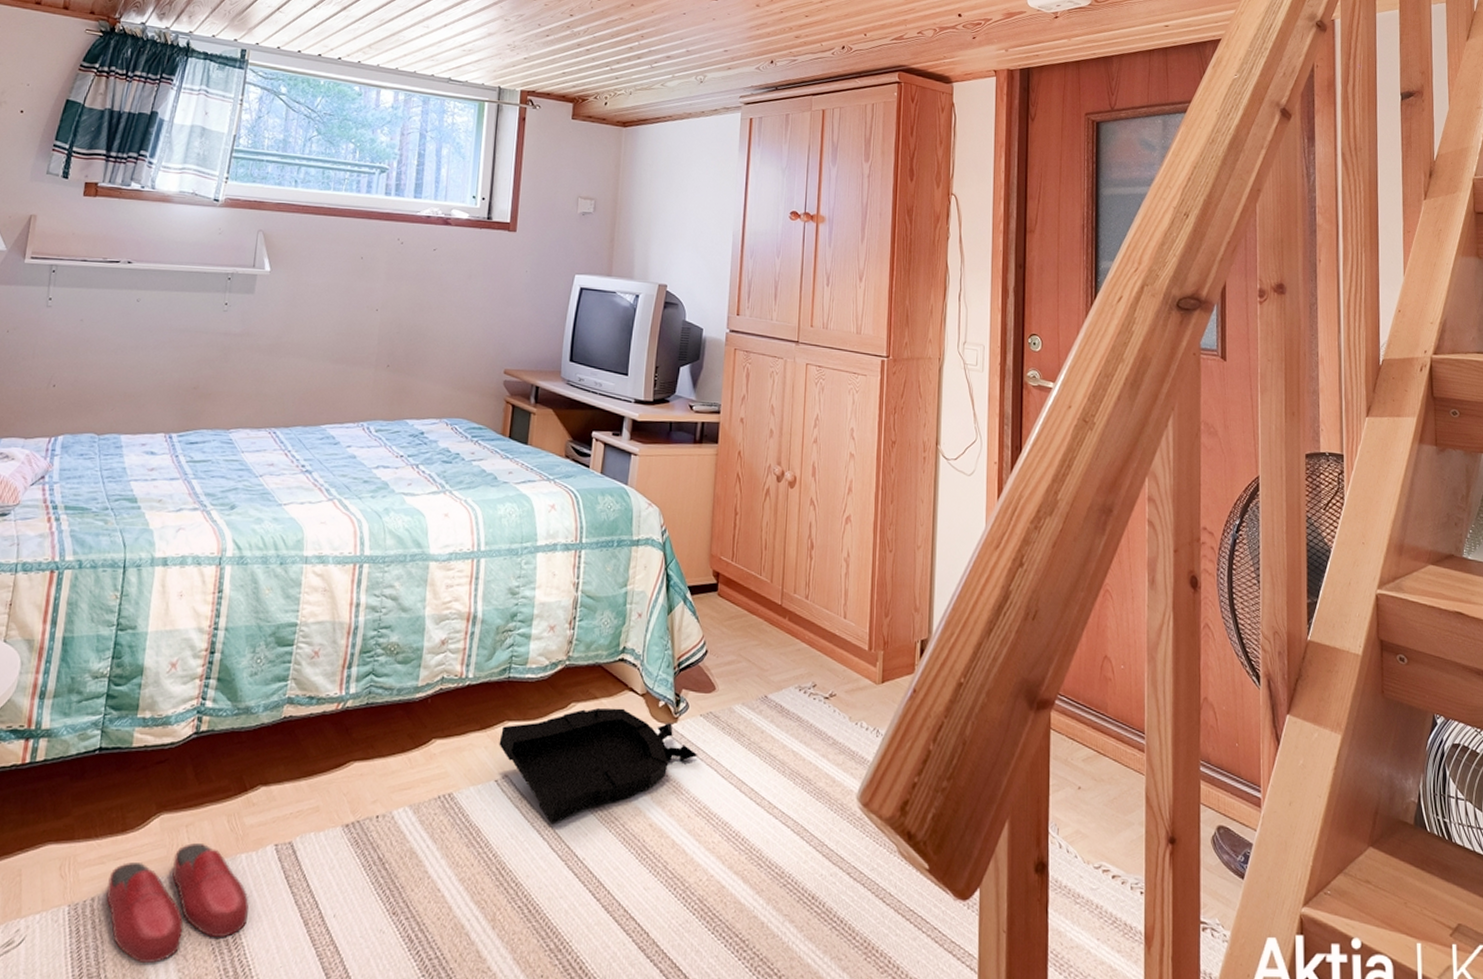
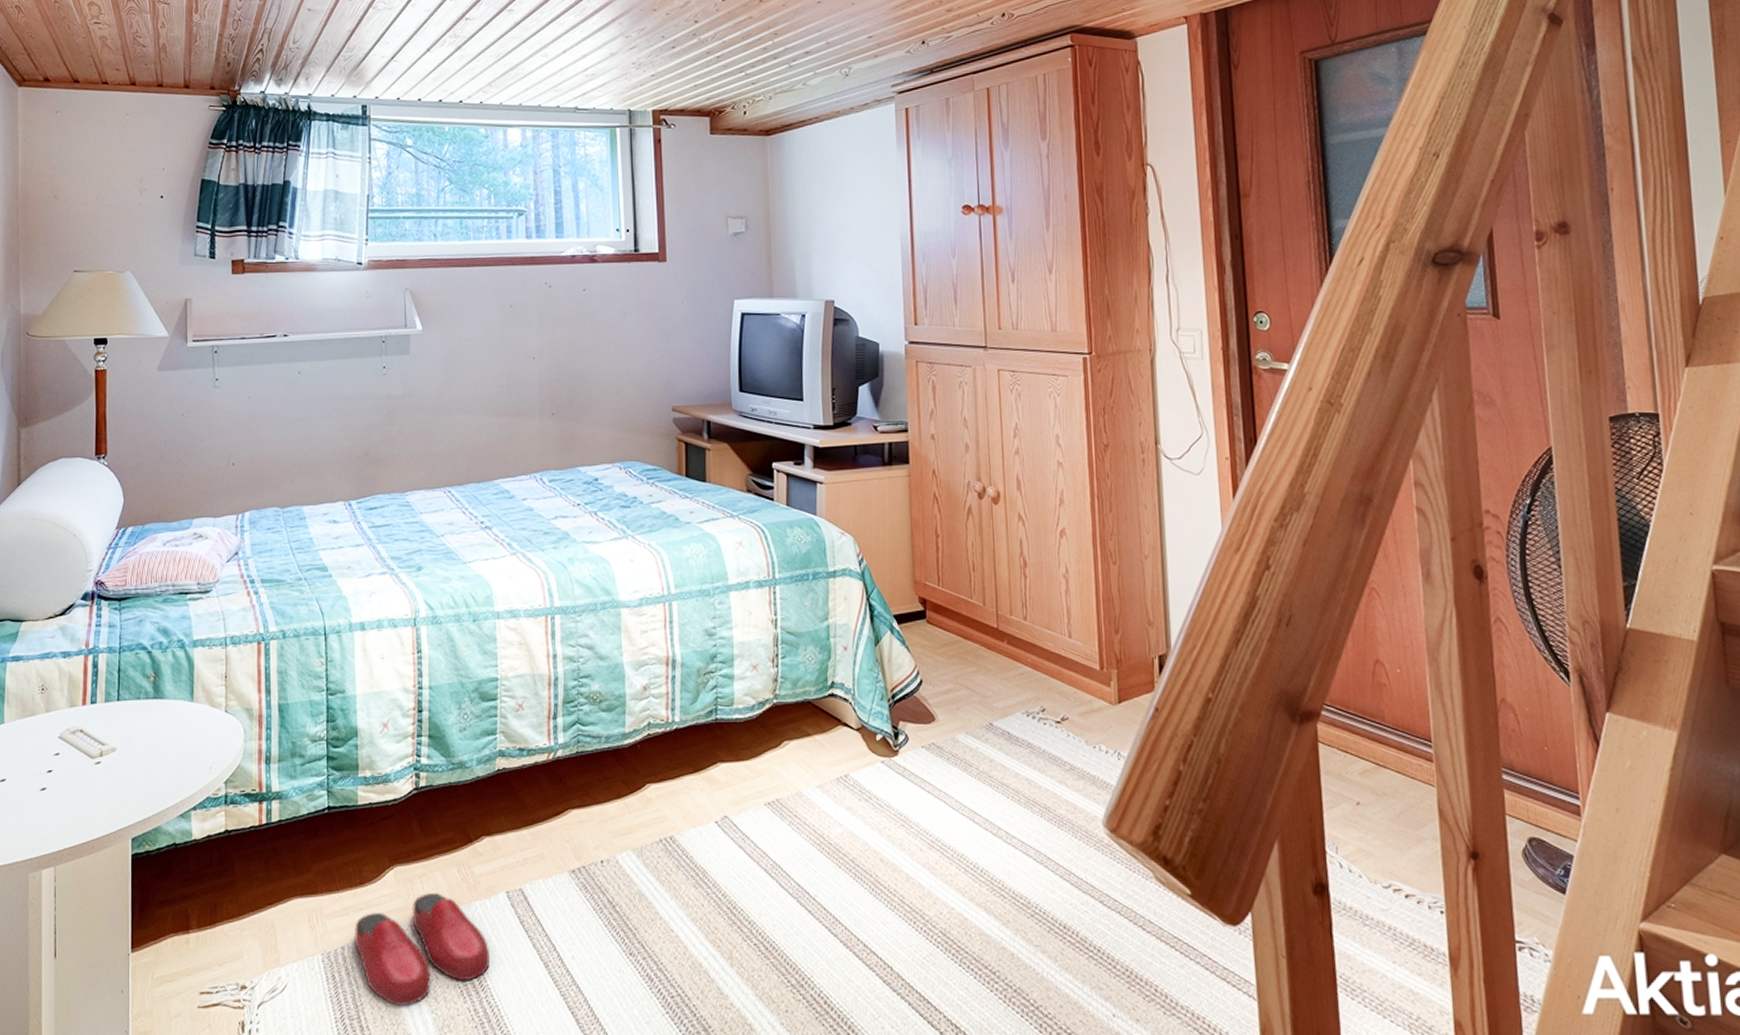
backpack: present [499,708,698,825] -> none [714,744,924,863]

